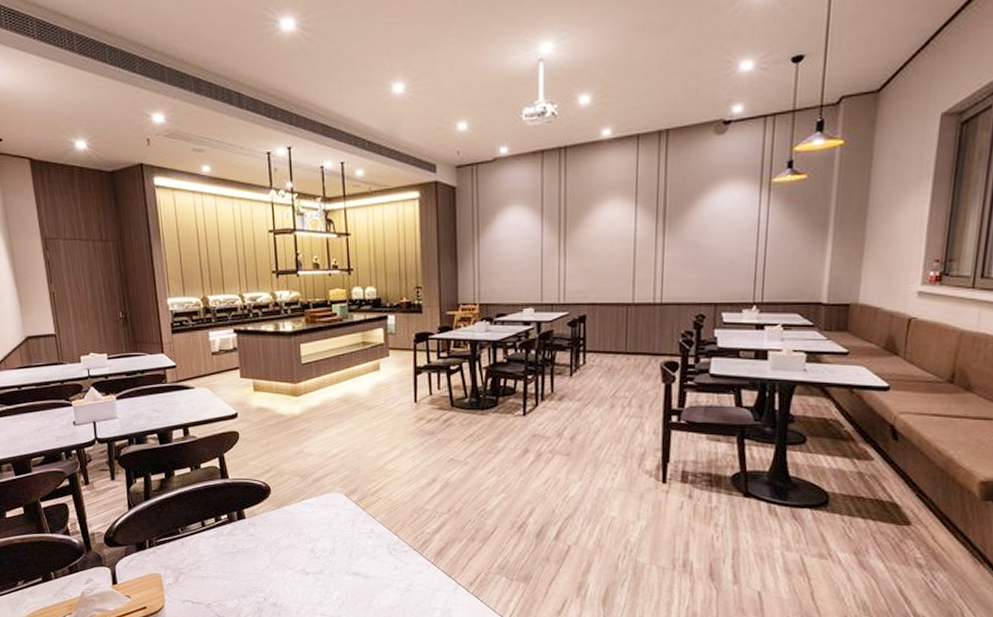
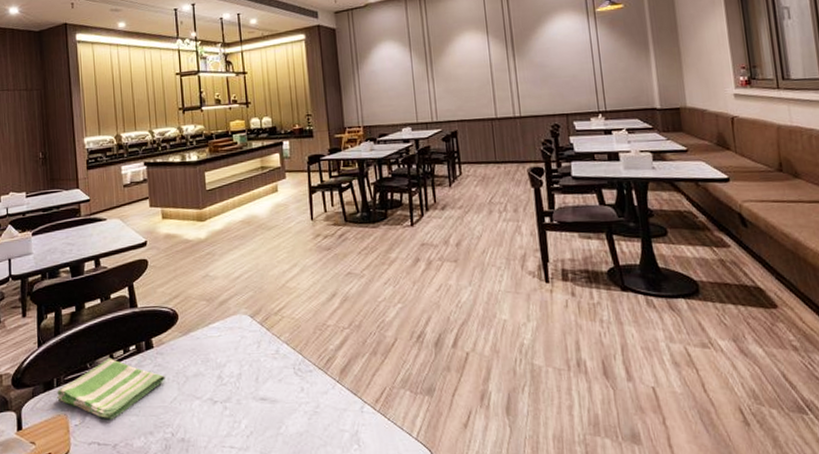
dish towel: none [149,525,258,581] -> present [56,358,165,419]

